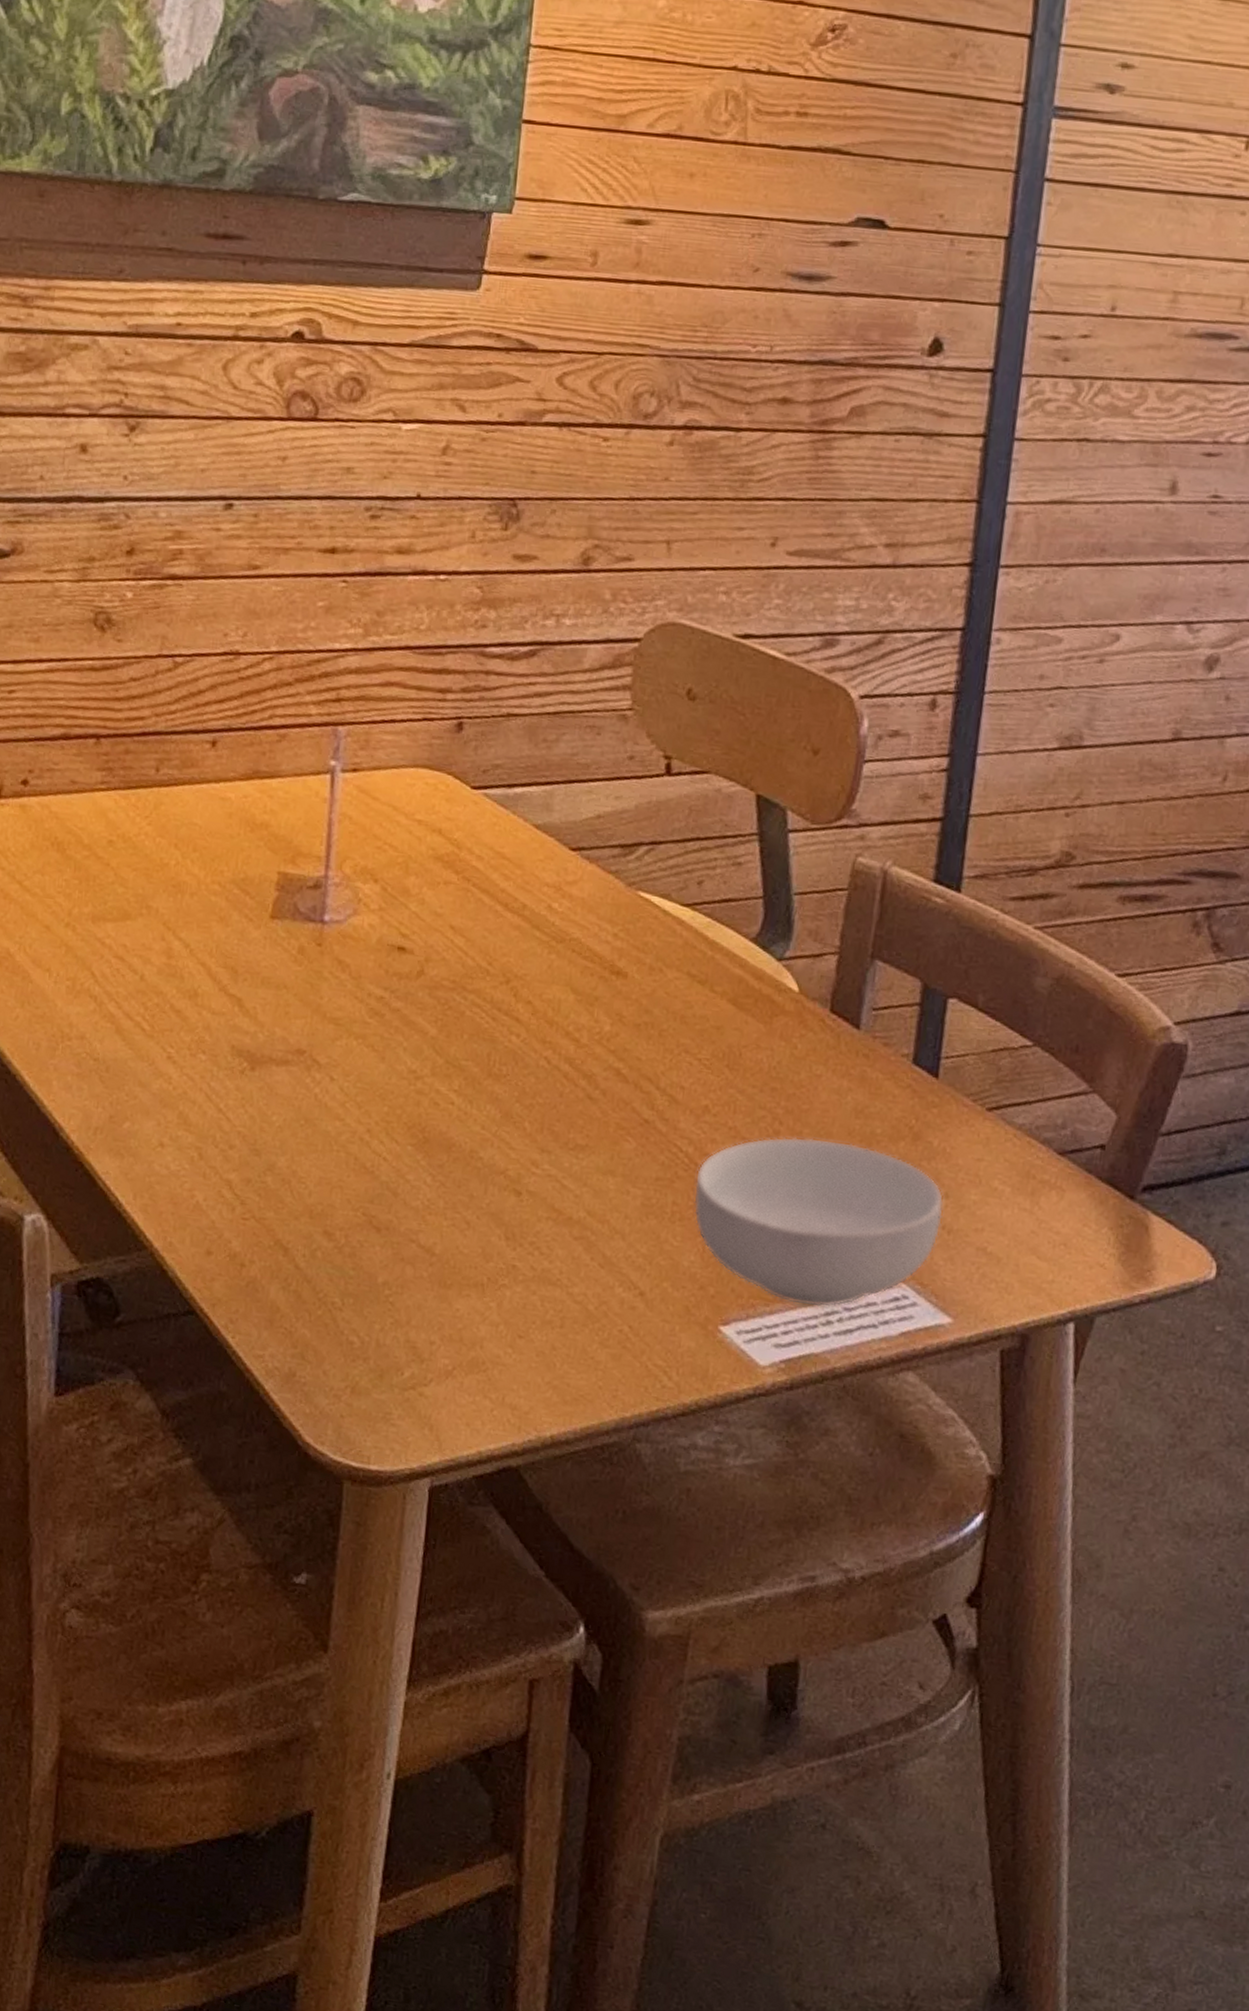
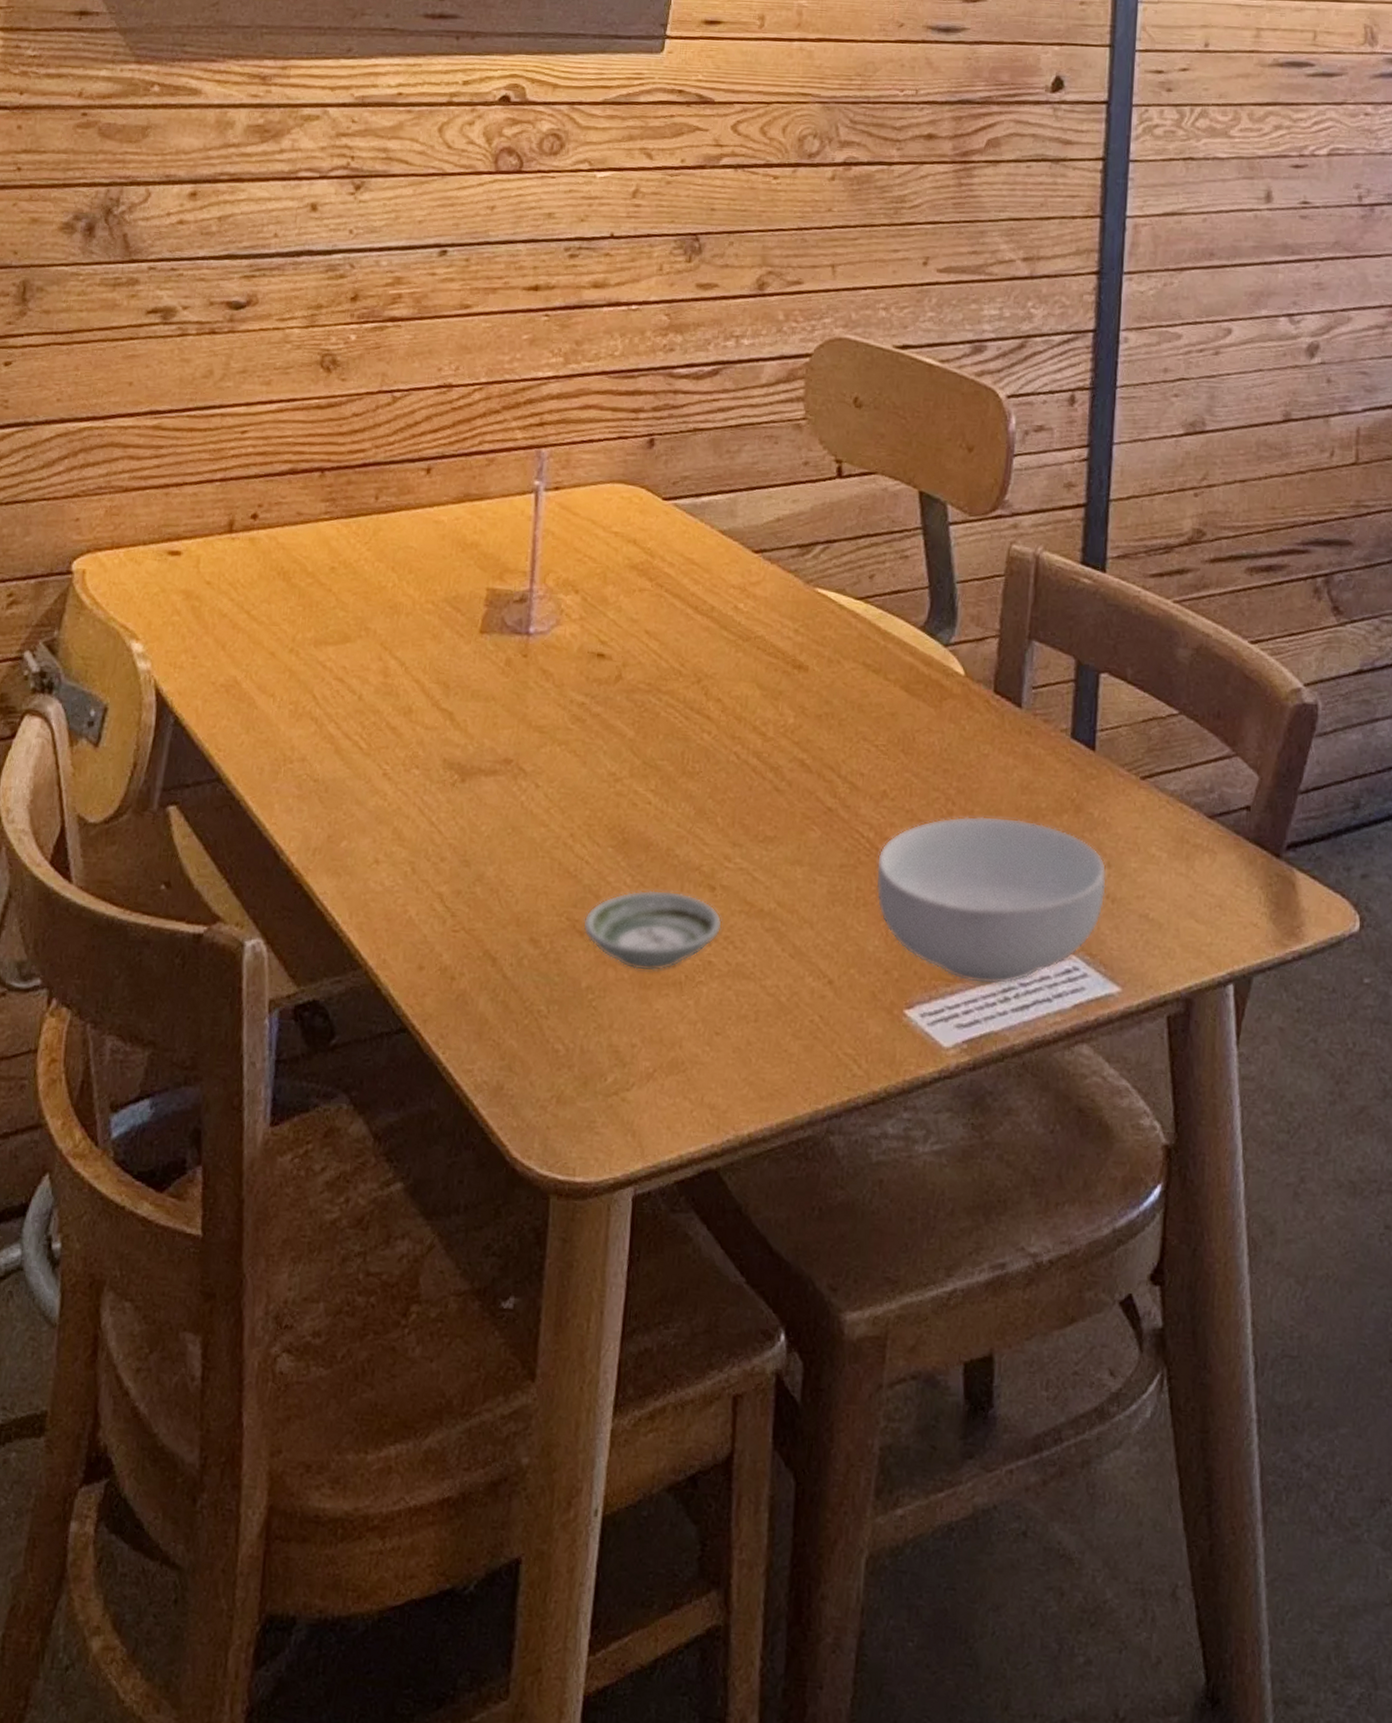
saucer: none [379,1190,528,1272] -> present [582,889,722,972]

